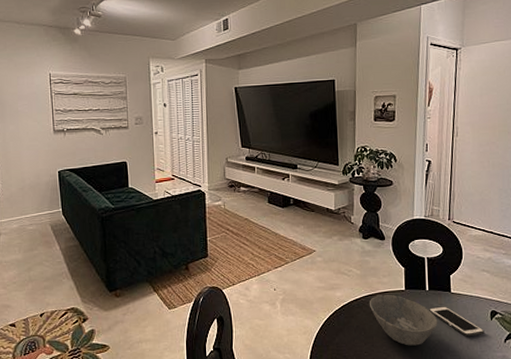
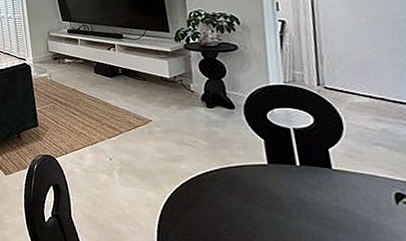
bowl: present [369,294,438,346] -> none [222,168,318,228]
cell phone: present [428,306,484,337] -> none [302,184,389,223]

